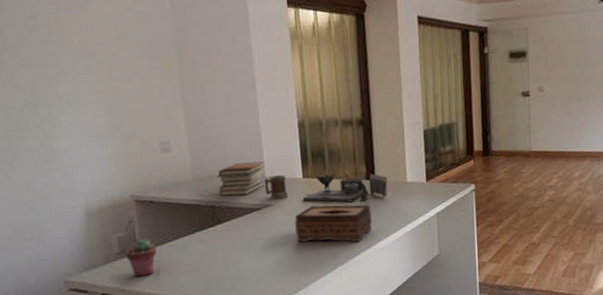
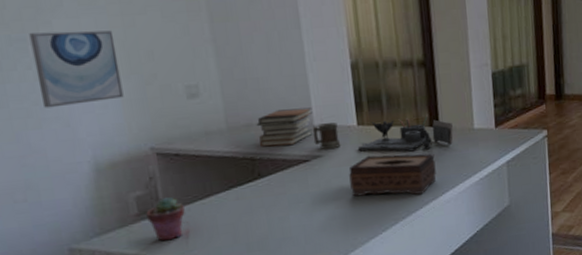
wall art: none [40,95,111,161] -> present [29,30,124,108]

